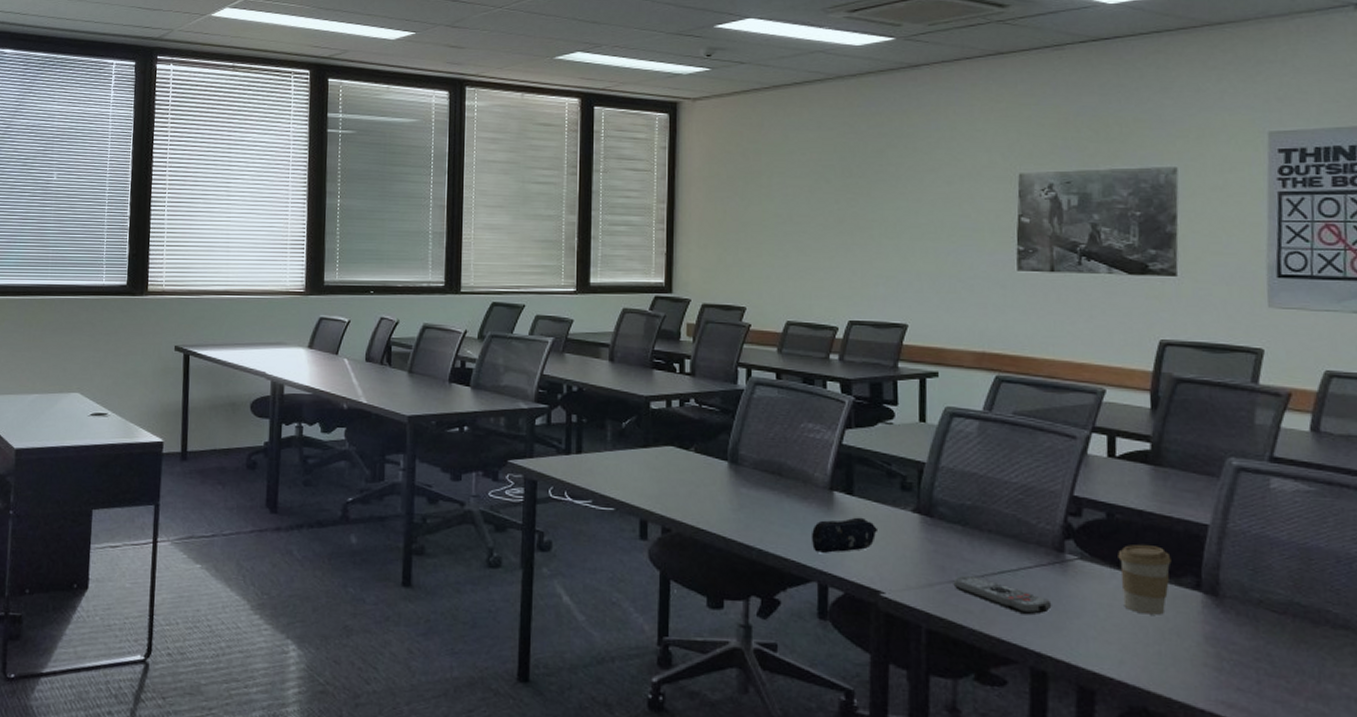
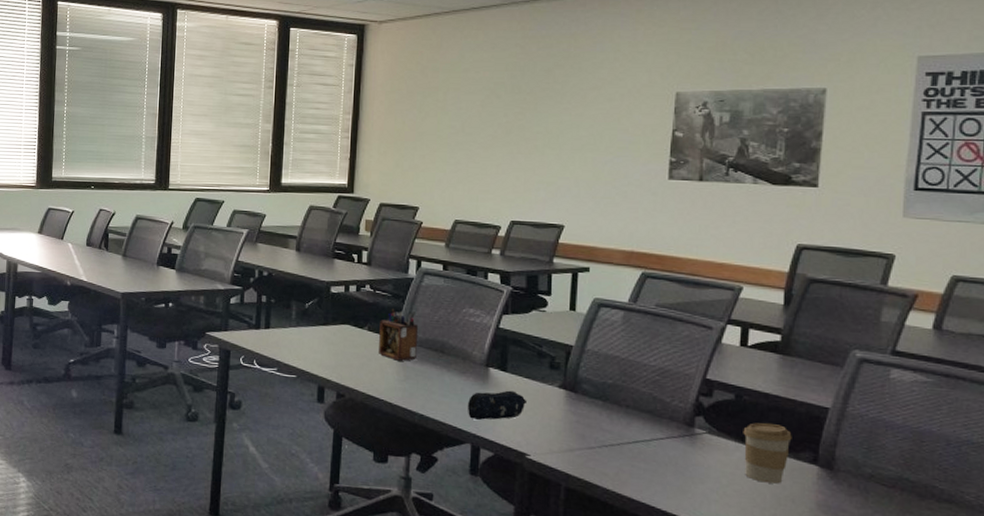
desk organizer: none [708,424,752,487] -> present [379,308,419,361]
remote control: present [953,576,1052,614] -> none [591,443,680,479]

